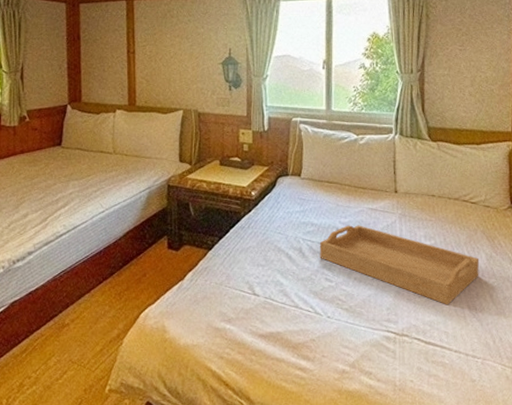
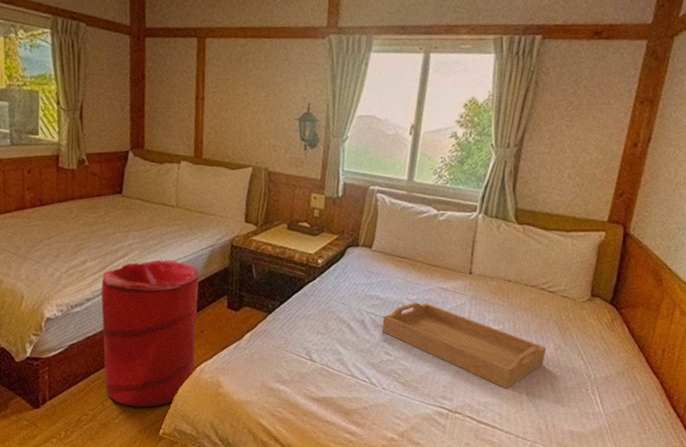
laundry hamper: none [42,206,139,364] -> present [101,259,199,408]

